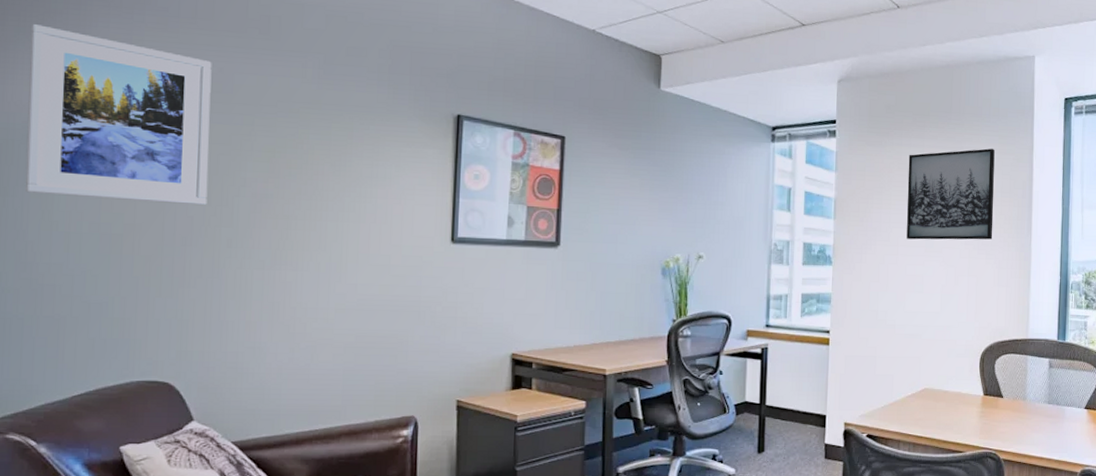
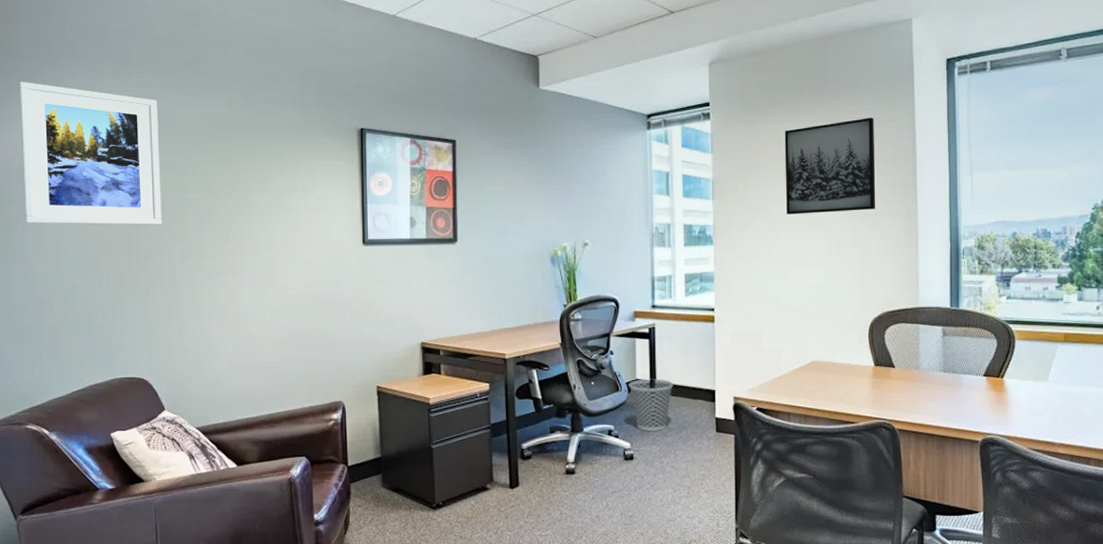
wastebasket: none [736,401,783,456] -> present [628,379,673,431]

